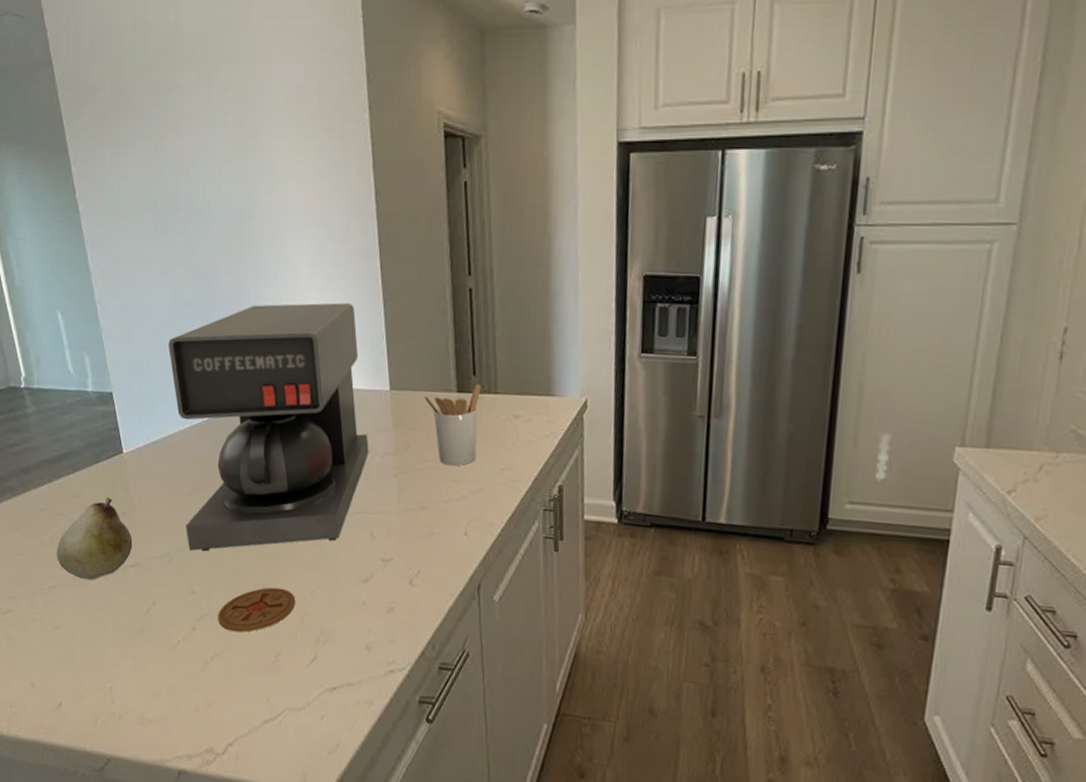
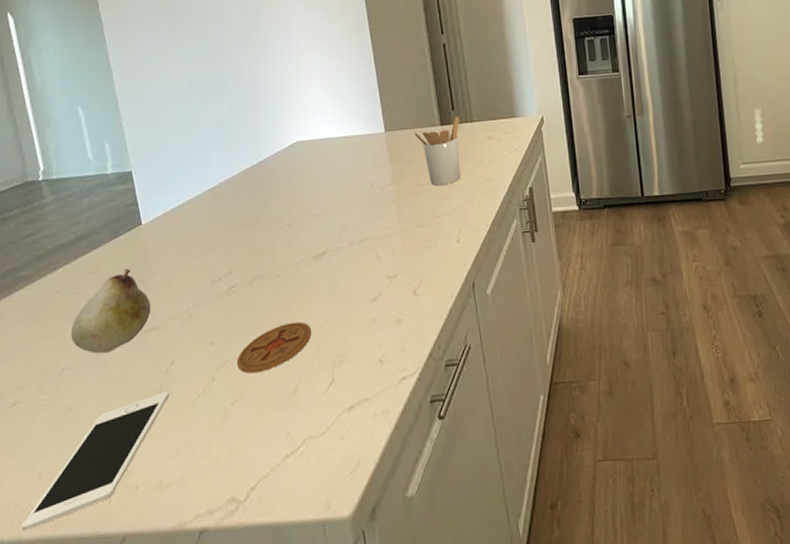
cell phone: none [18,631,151,731] -> present [21,392,170,531]
coffee maker: present [169,302,369,552] -> none [186,67,371,305]

